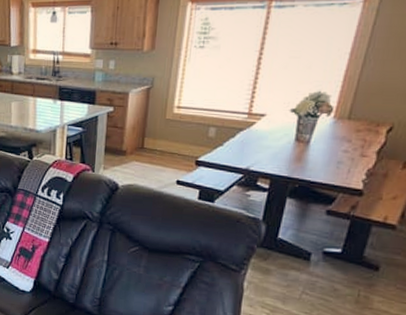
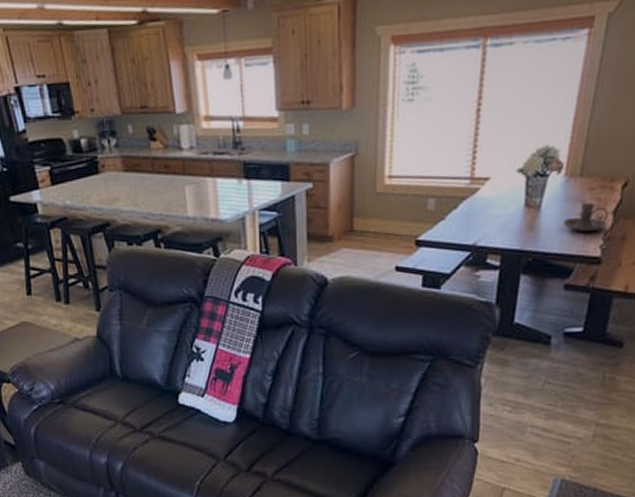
candle holder: none [328,142,373,167] -> present [562,202,609,231]

